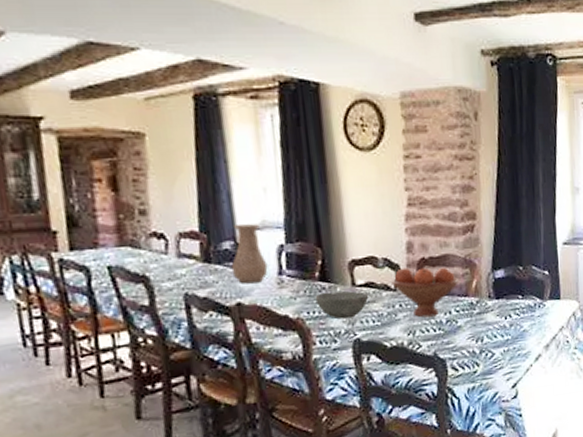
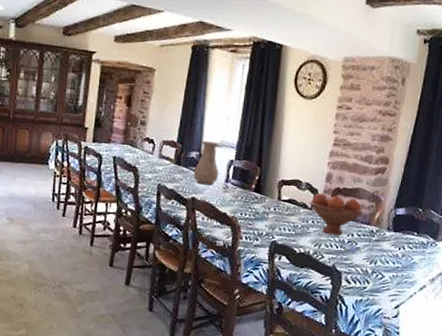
bowl: present [315,291,369,319] -> none [248,201,290,224]

